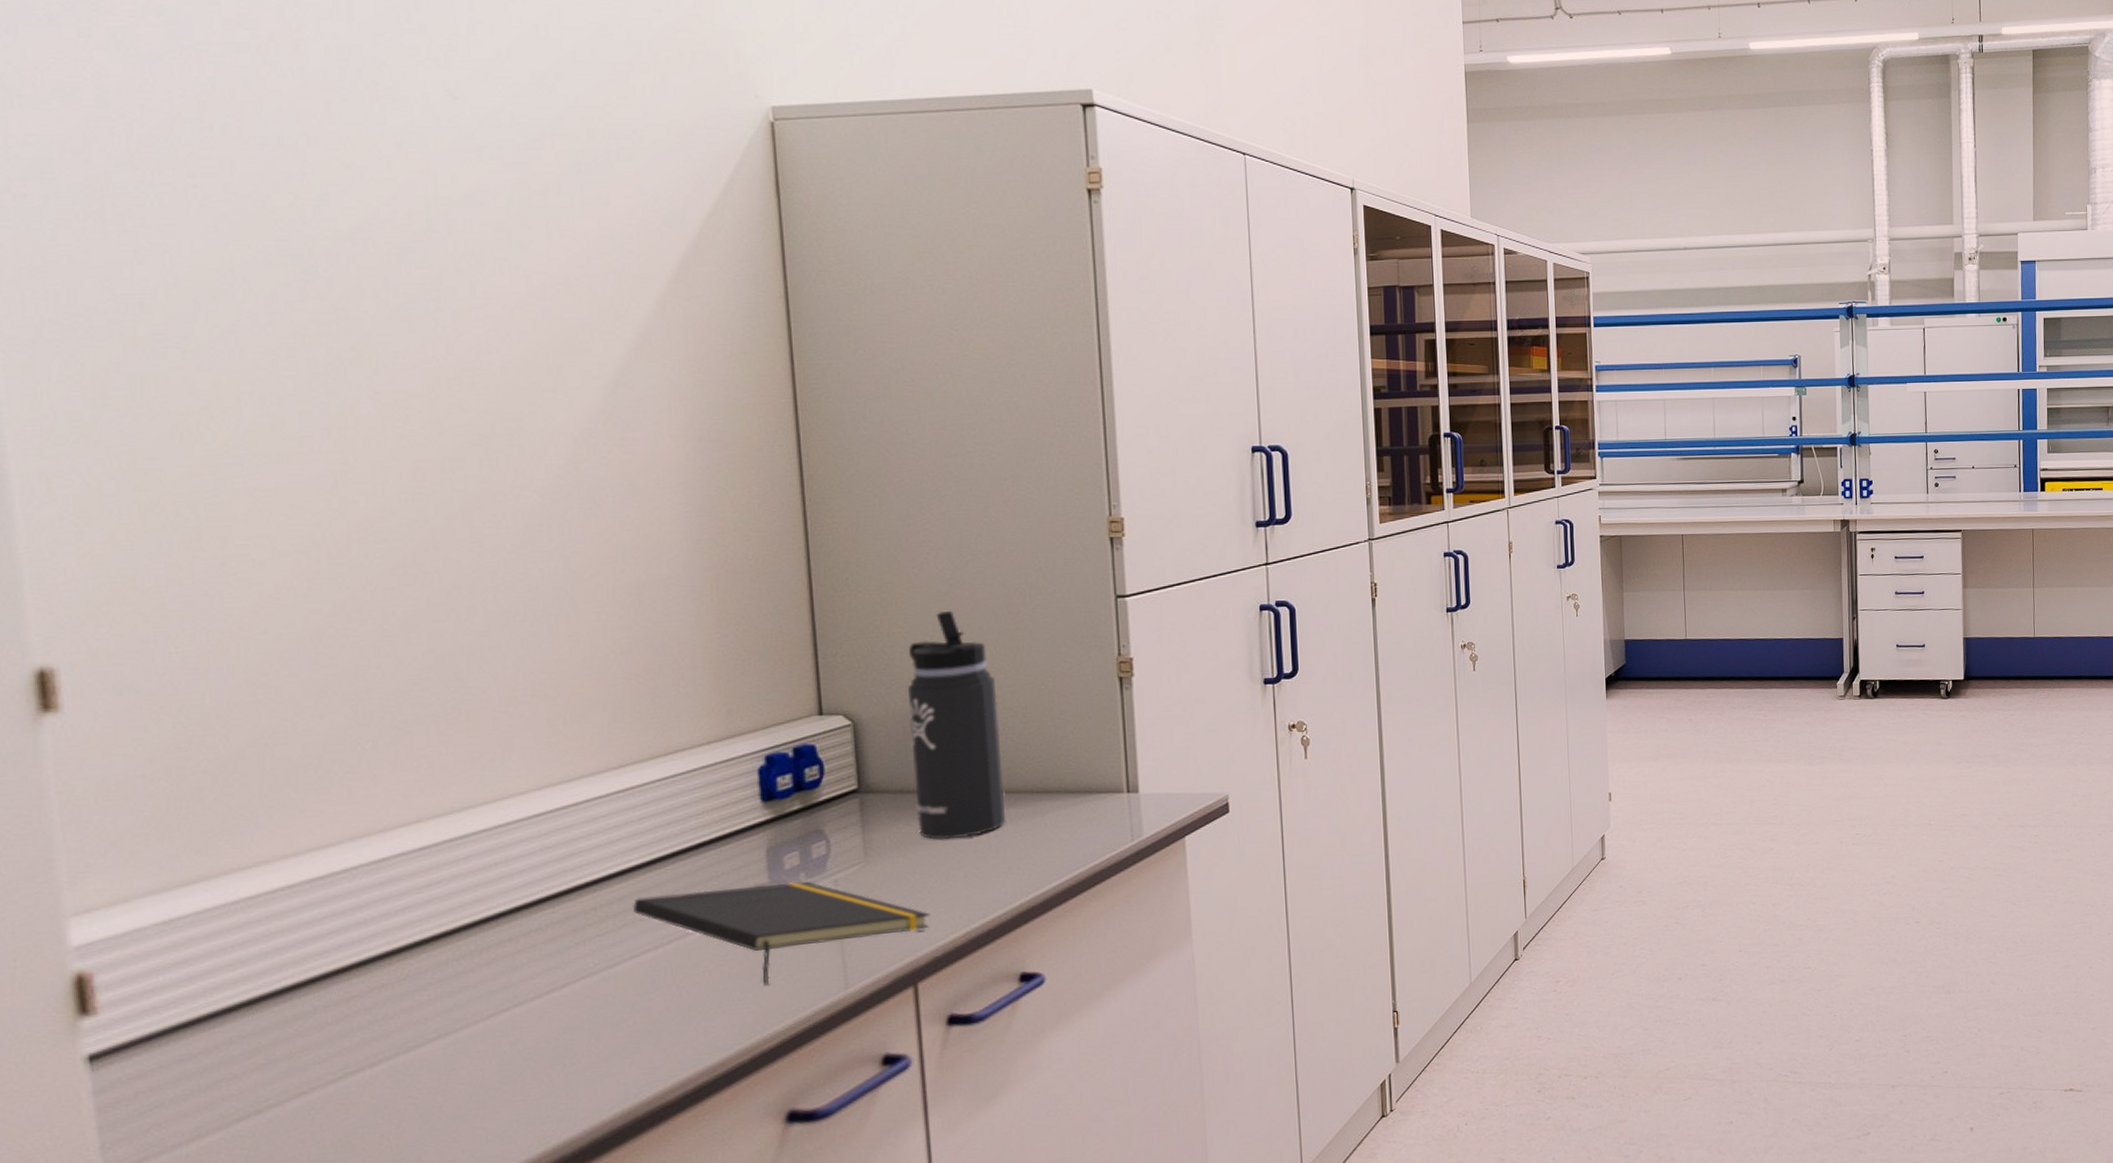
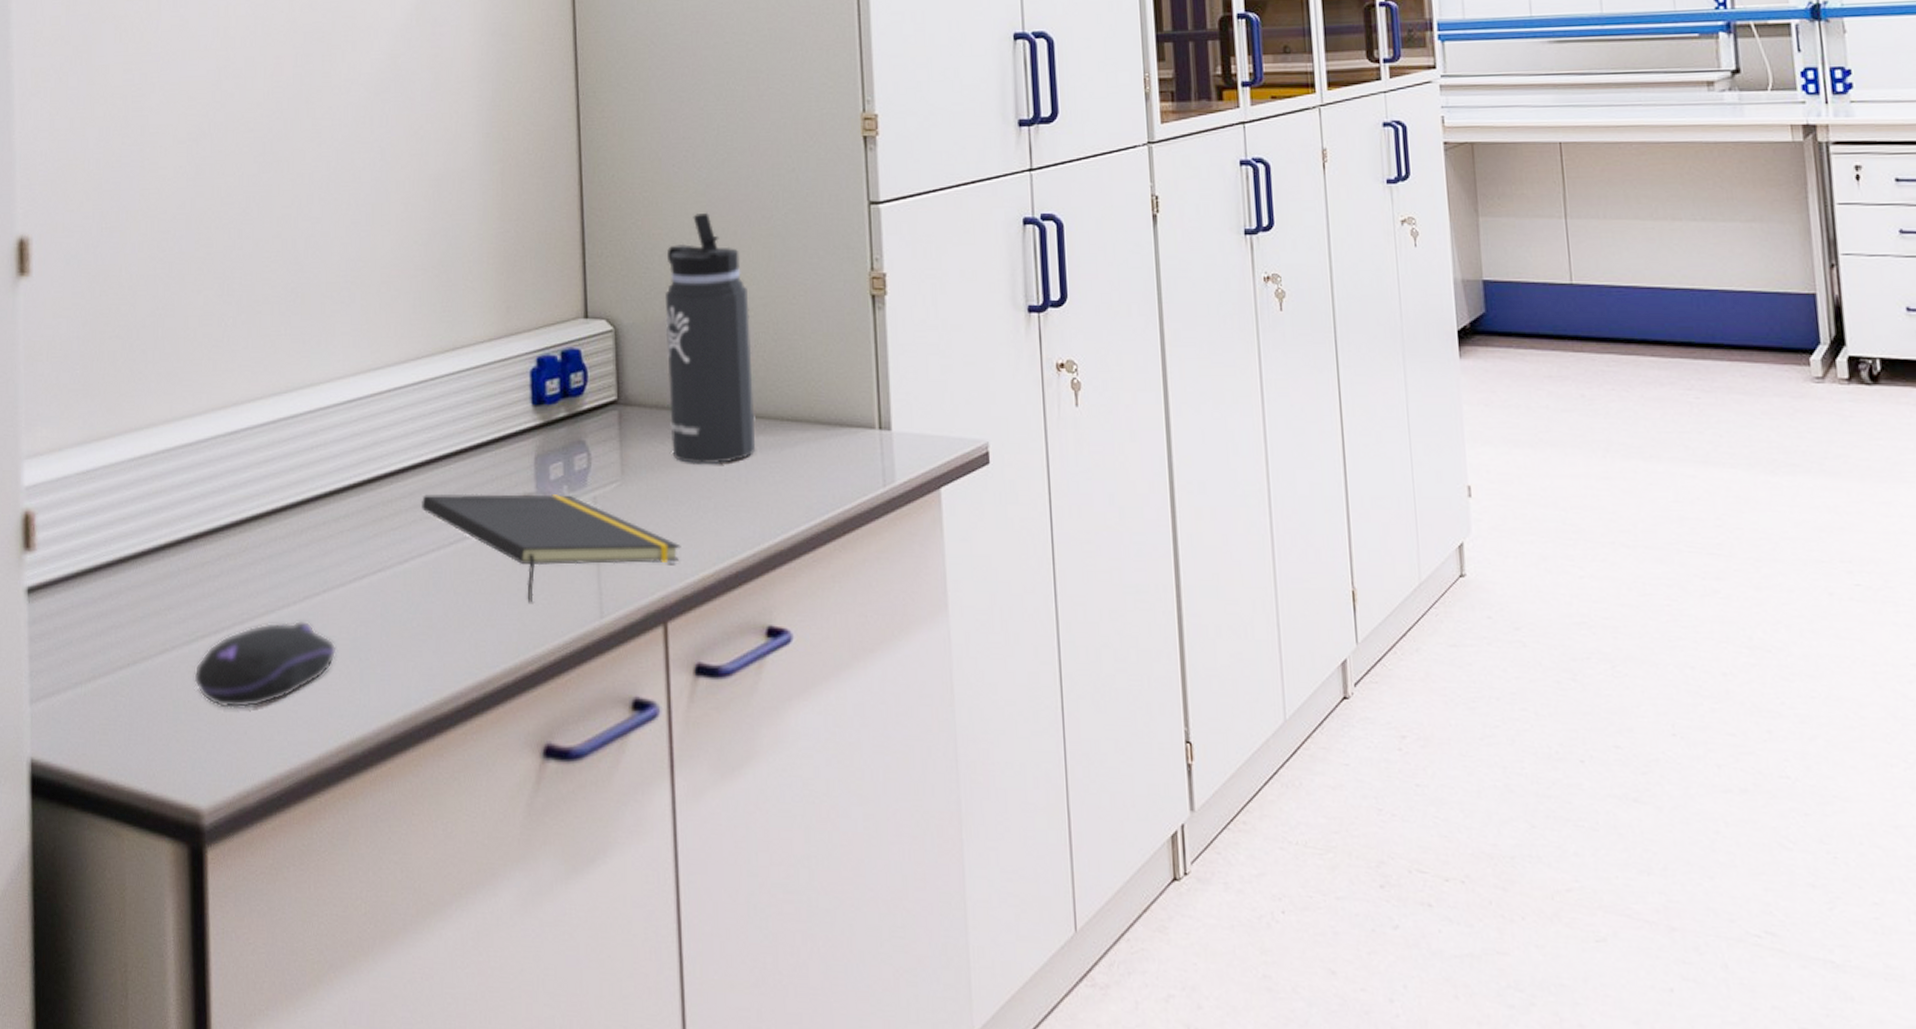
computer mouse: none [344,1037,534,1140] -> present [194,620,336,709]

